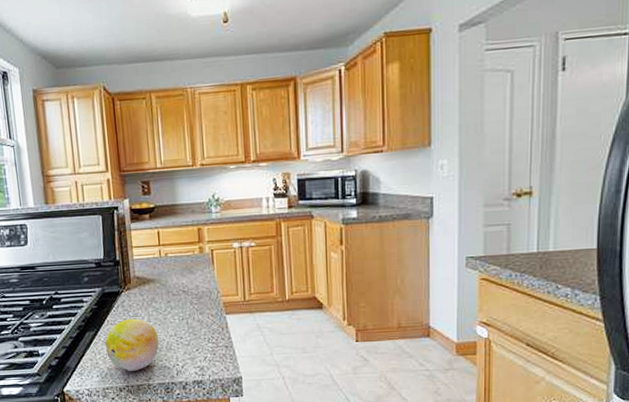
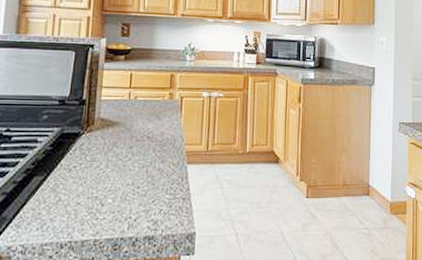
fruit: present [105,318,159,372] -> none [53,163,114,225]

